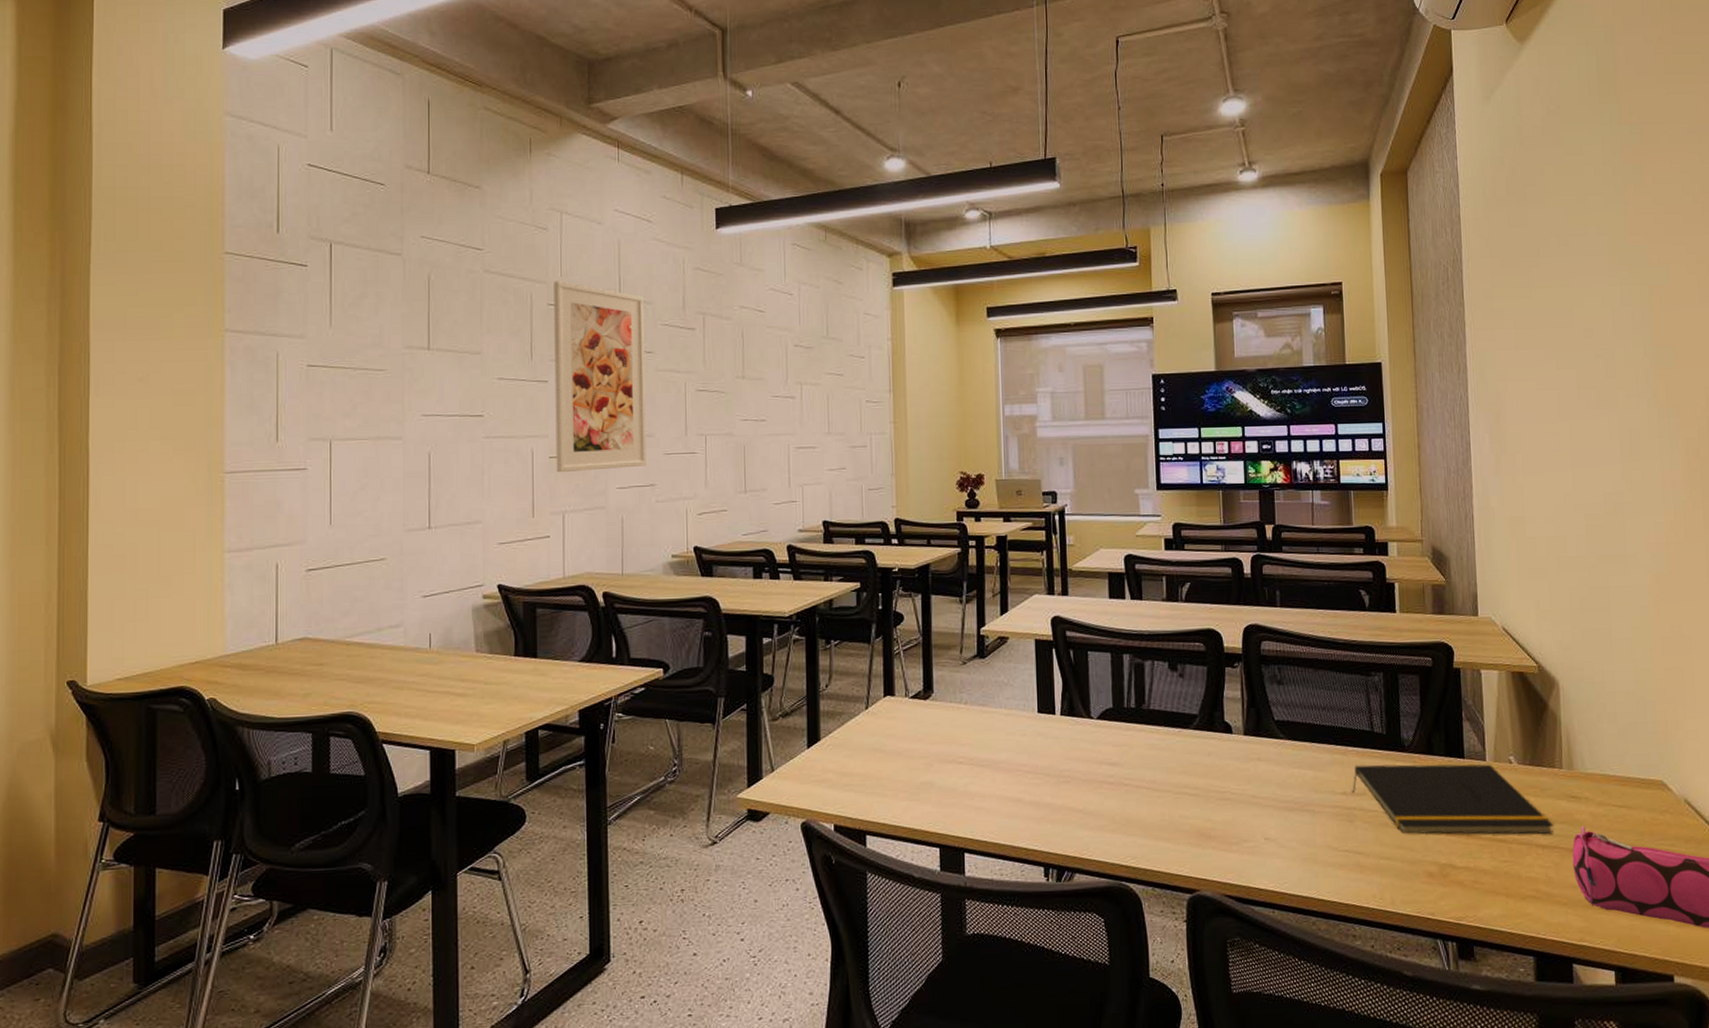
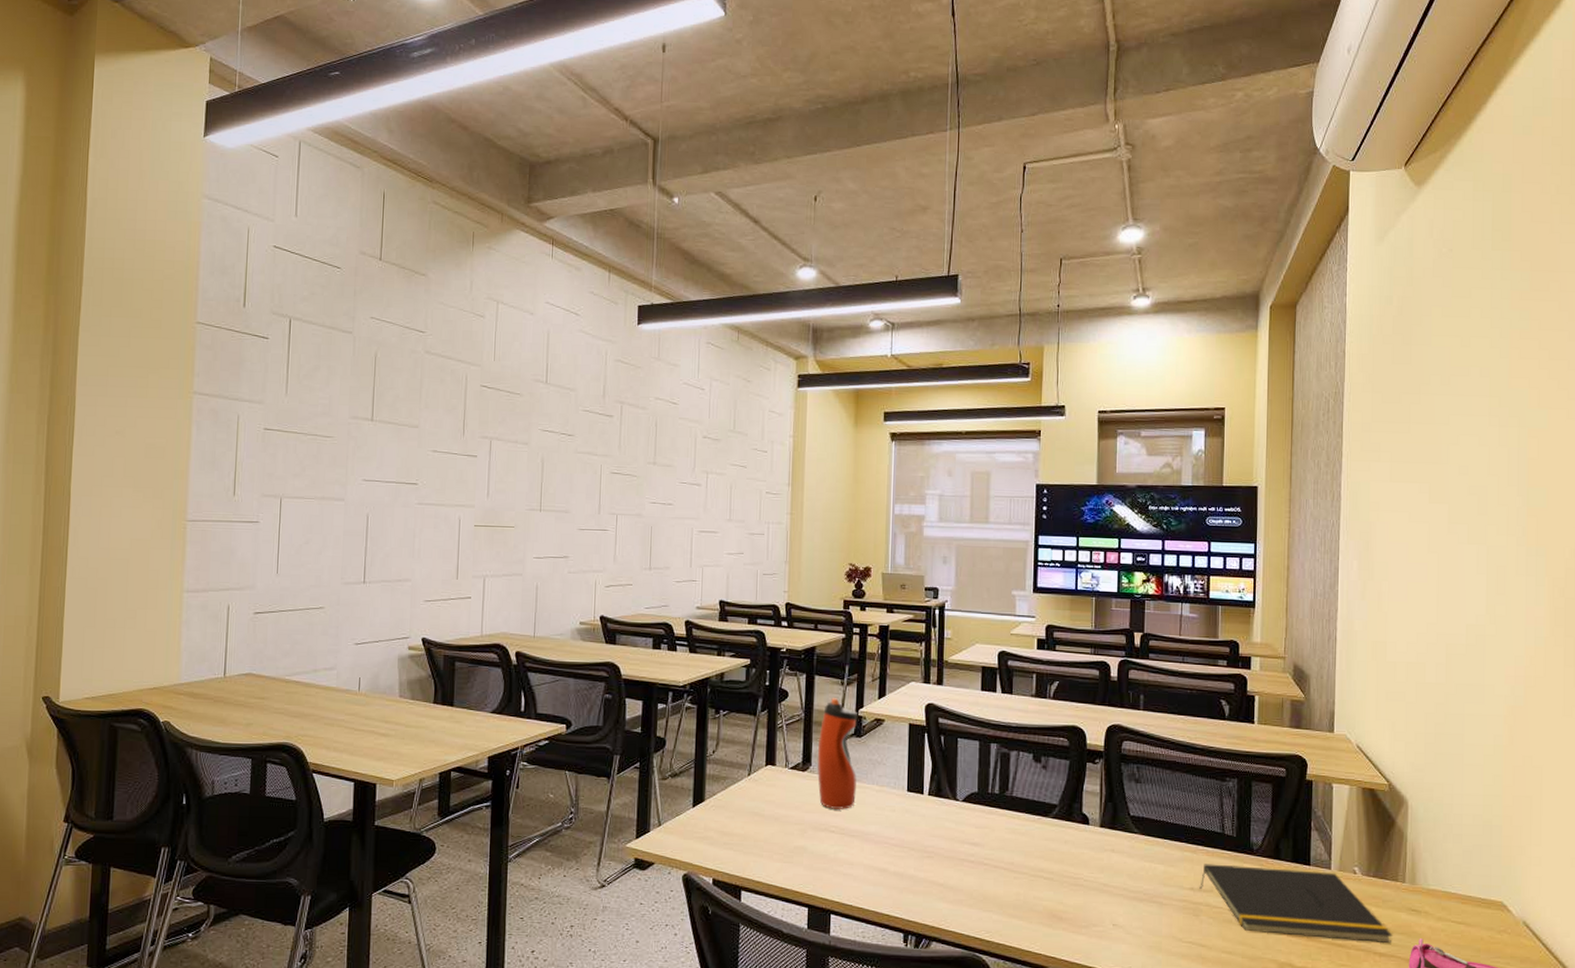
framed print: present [554,281,646,473] -> none [480,365,568,541]
water bottle: none [939,618,983,738] -> present [817,698,858,809]

